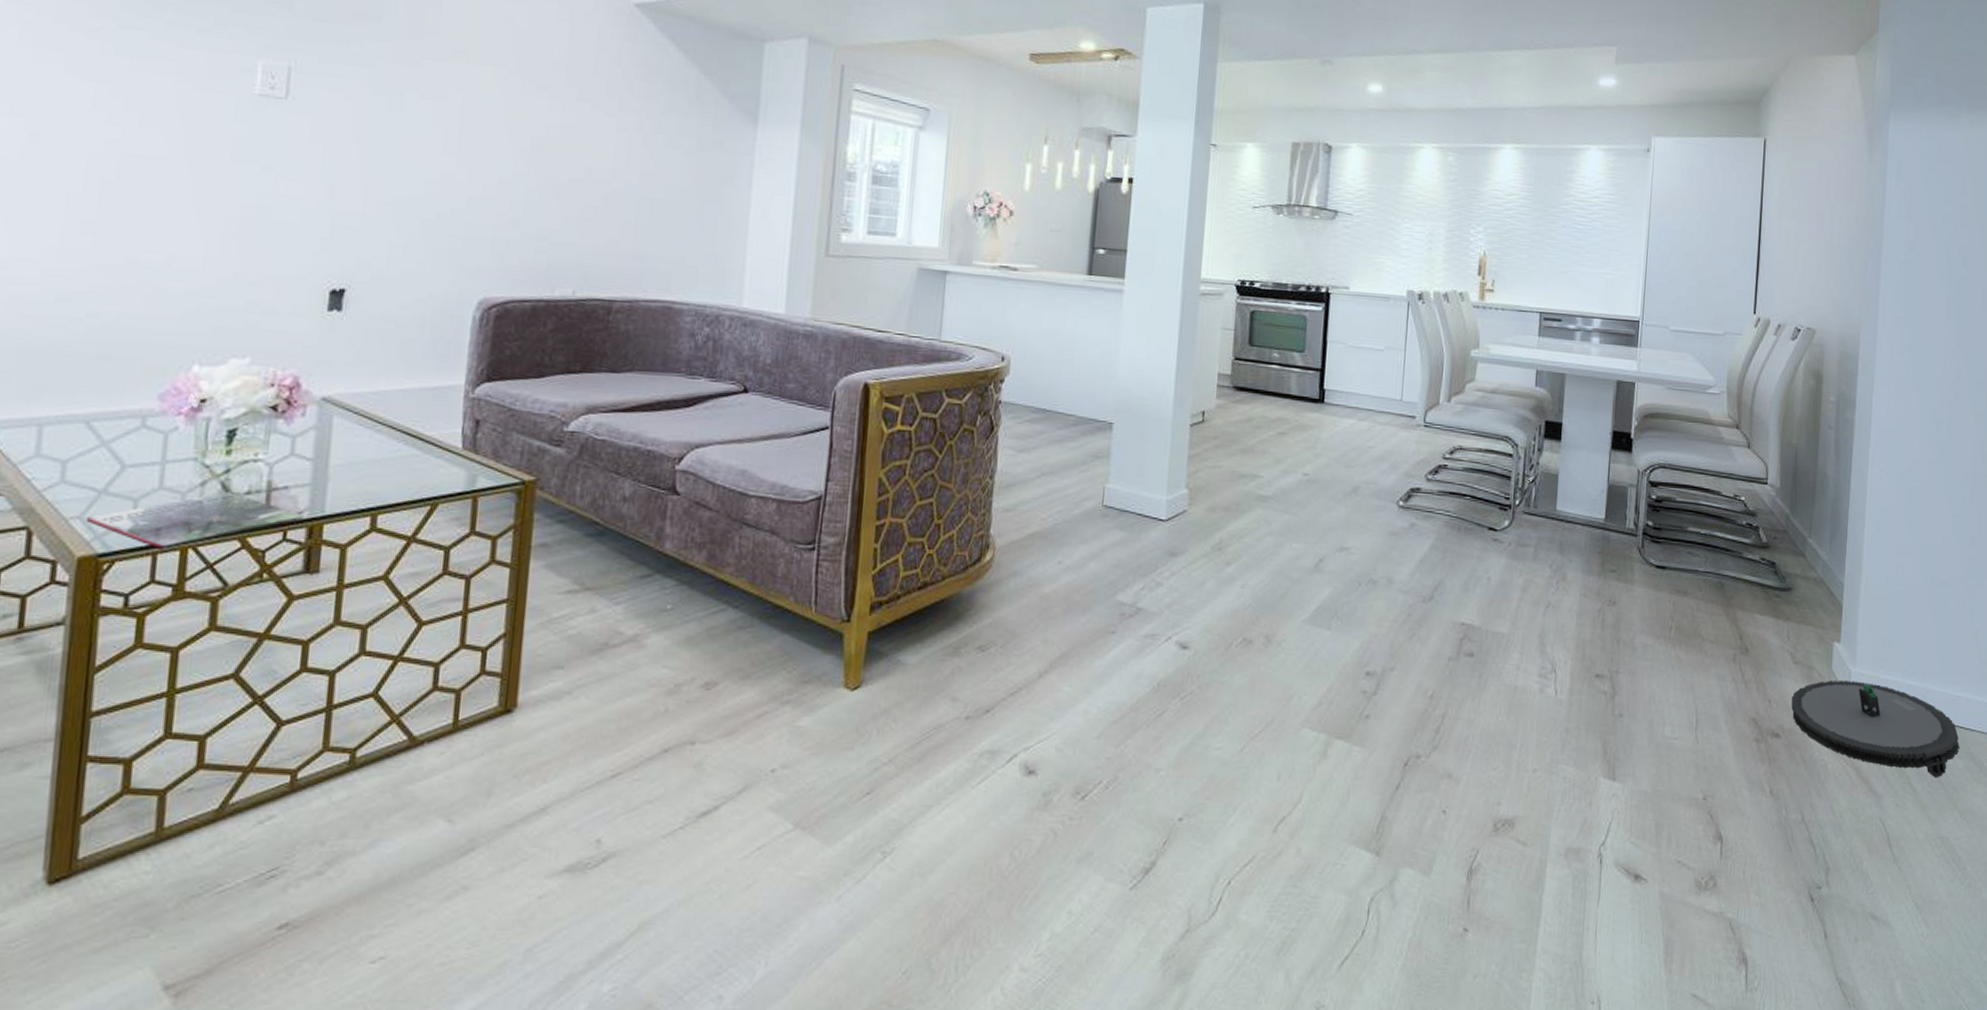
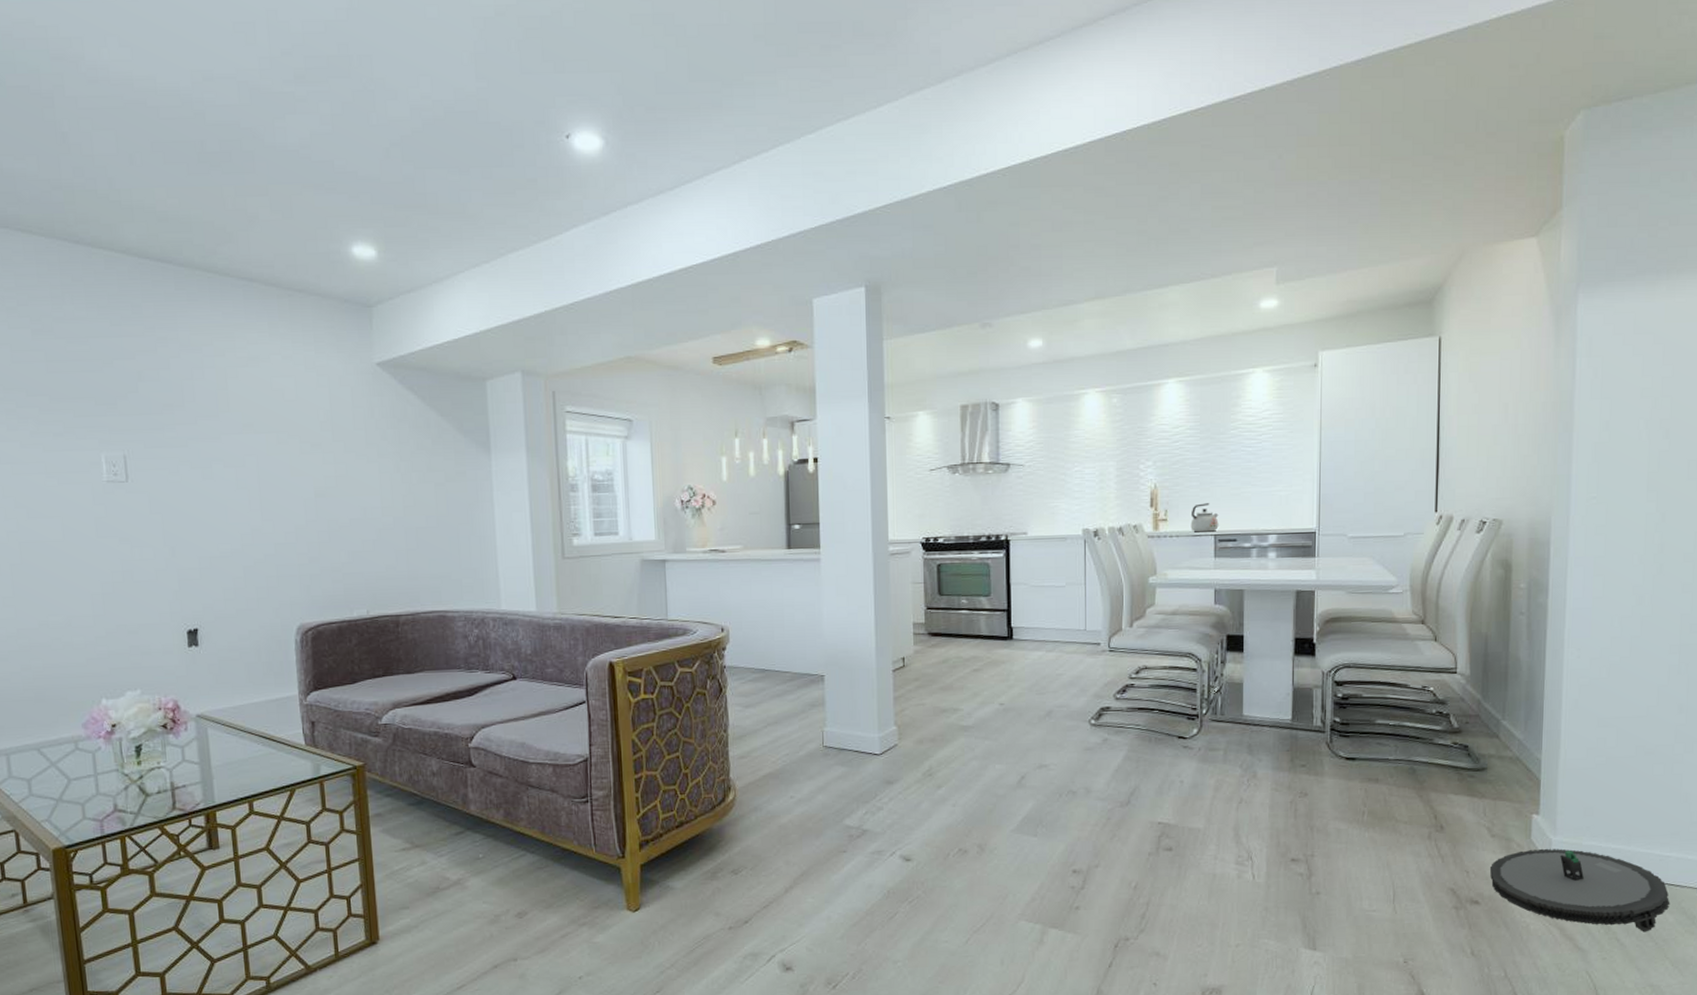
magazine: present [85,492,304,551] -> none [51,793,201,840]
kettle: none [1517,277,1546,309] -> present [1190,503,1219,532]

